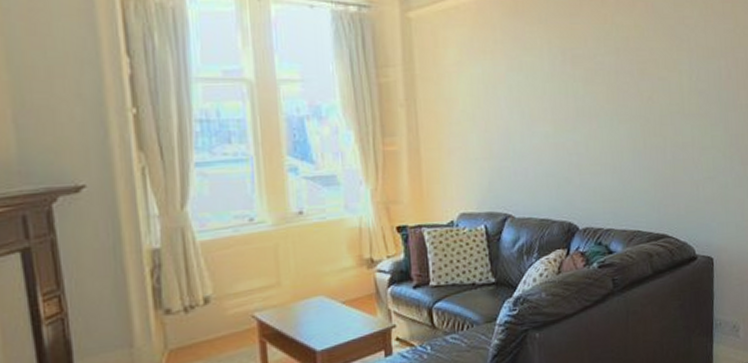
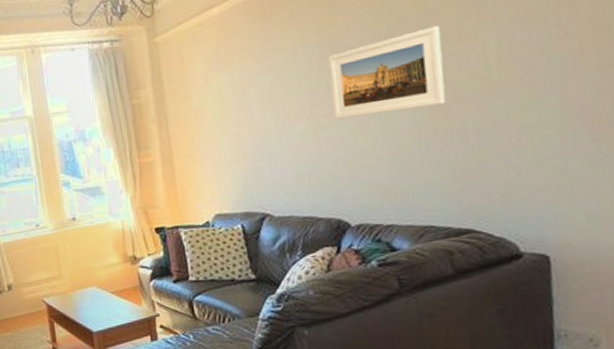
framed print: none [568,52,654,125] -> present [328,25,447,119]

